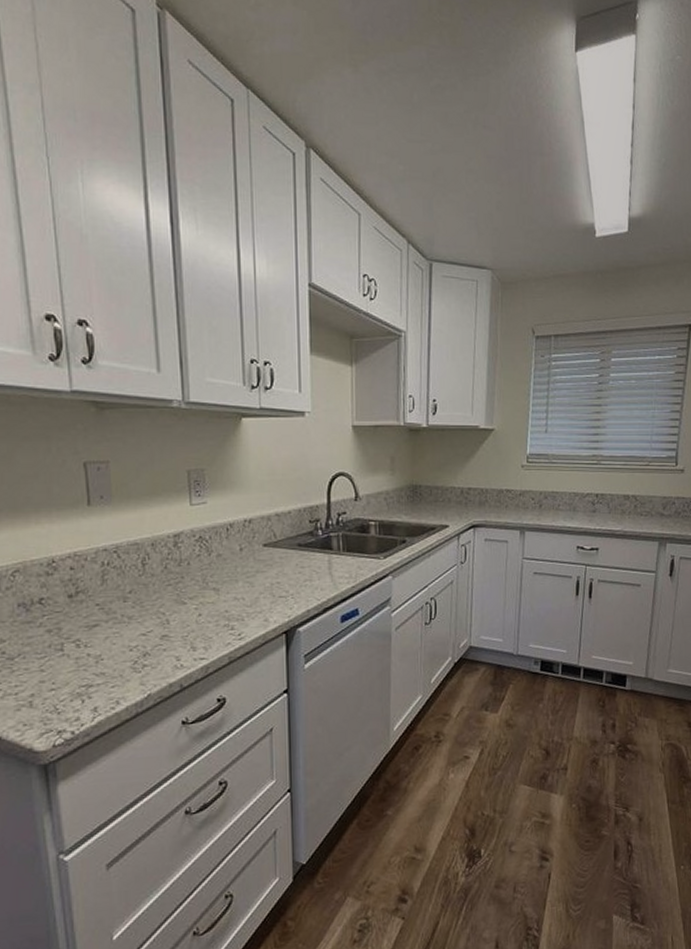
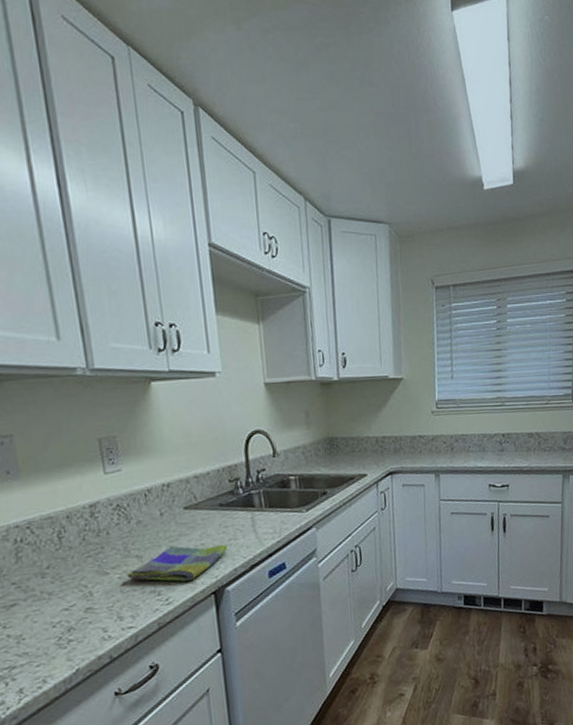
dish towel: none [203,581,303,618] -> present [127,544,228,582]

